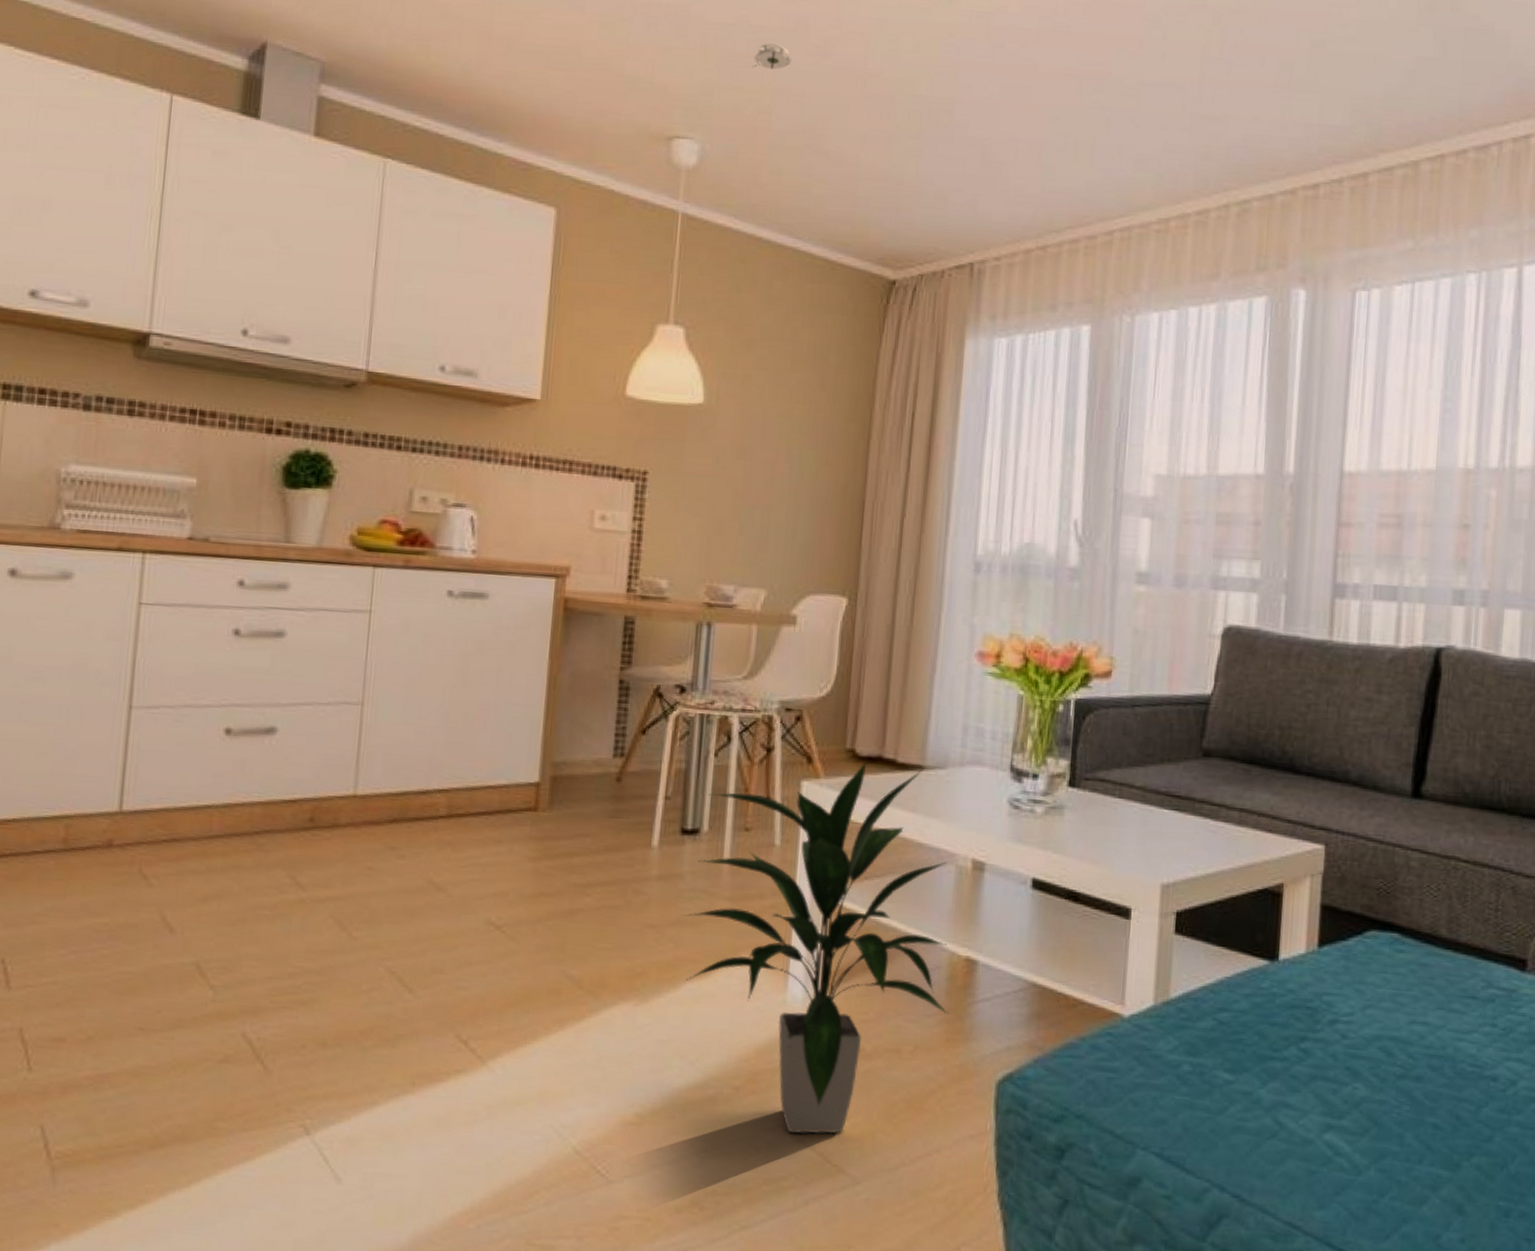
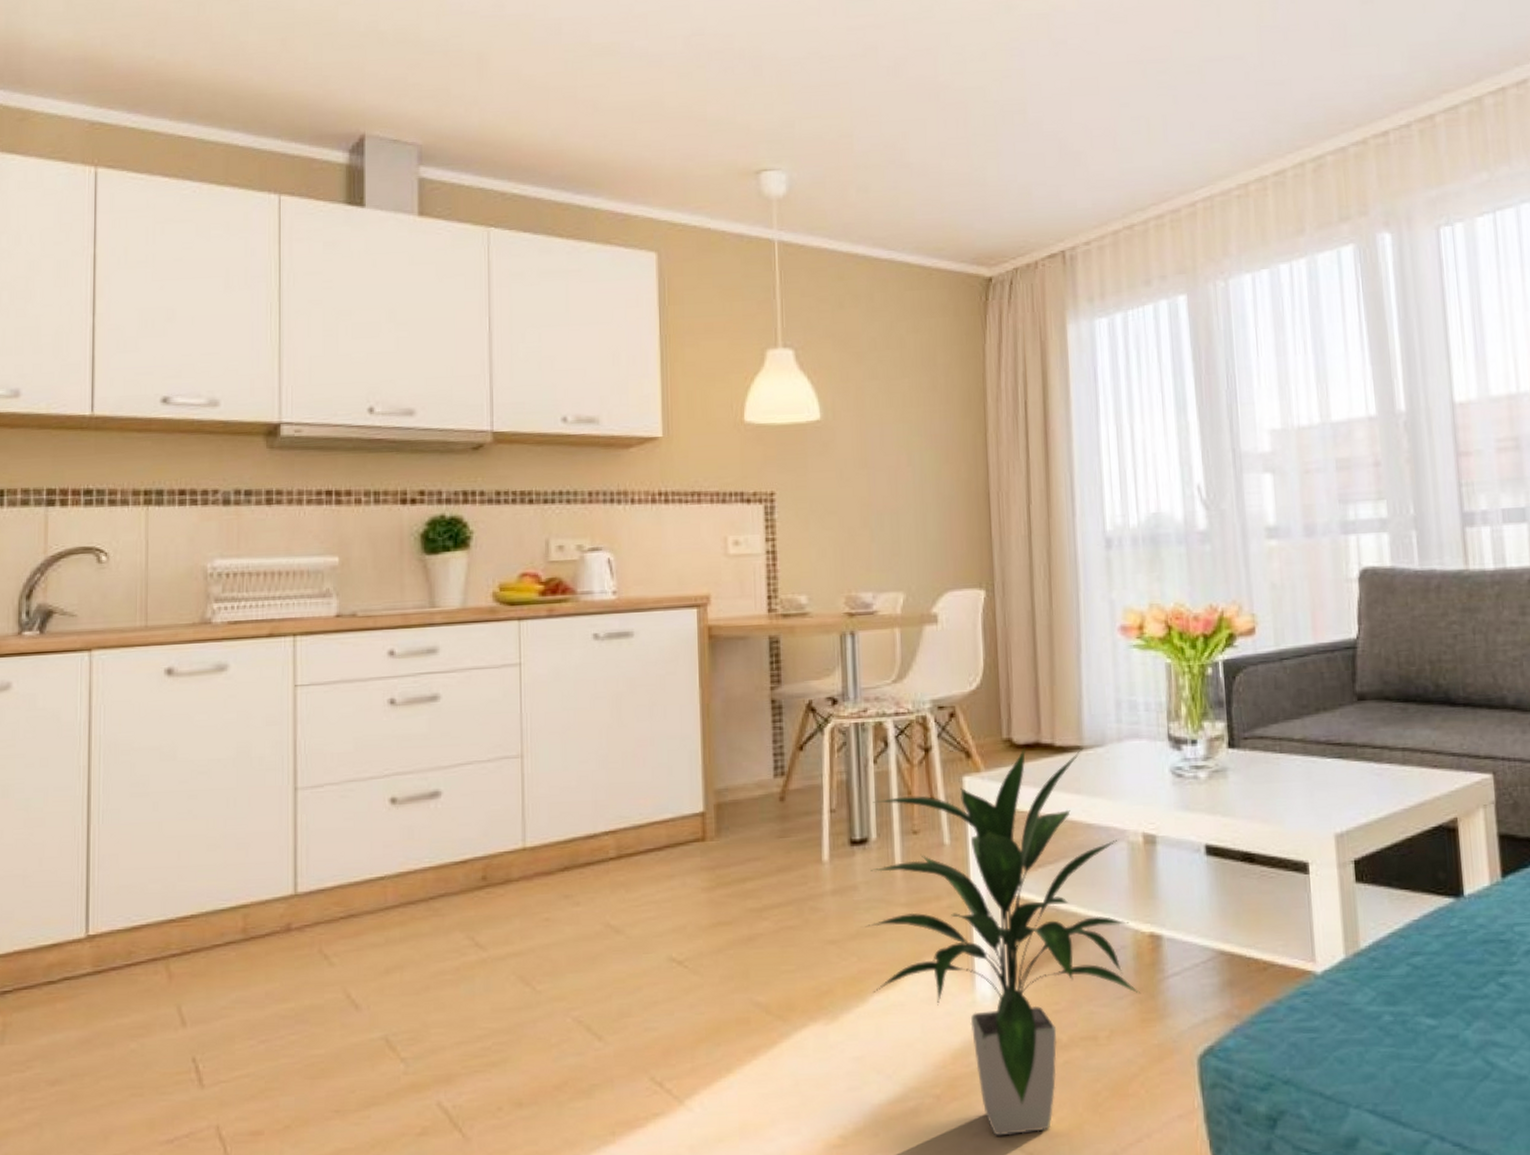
smoke detector: present [752,43,792,70] -> none [828,70,866,96]

